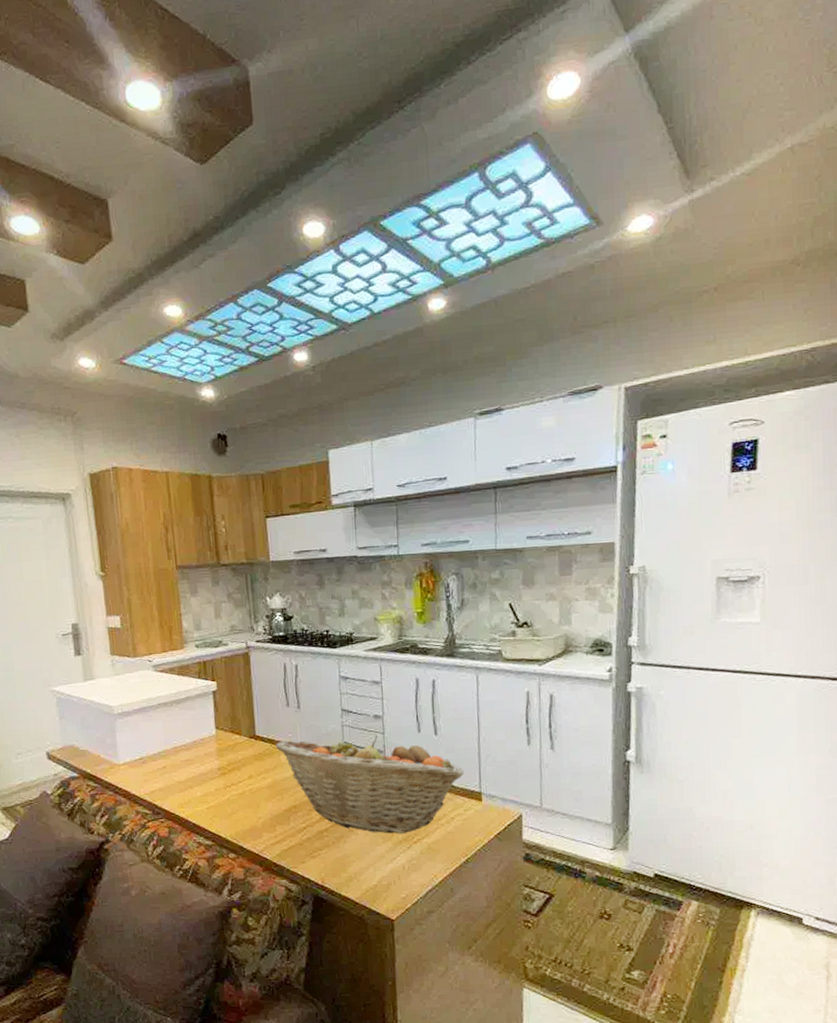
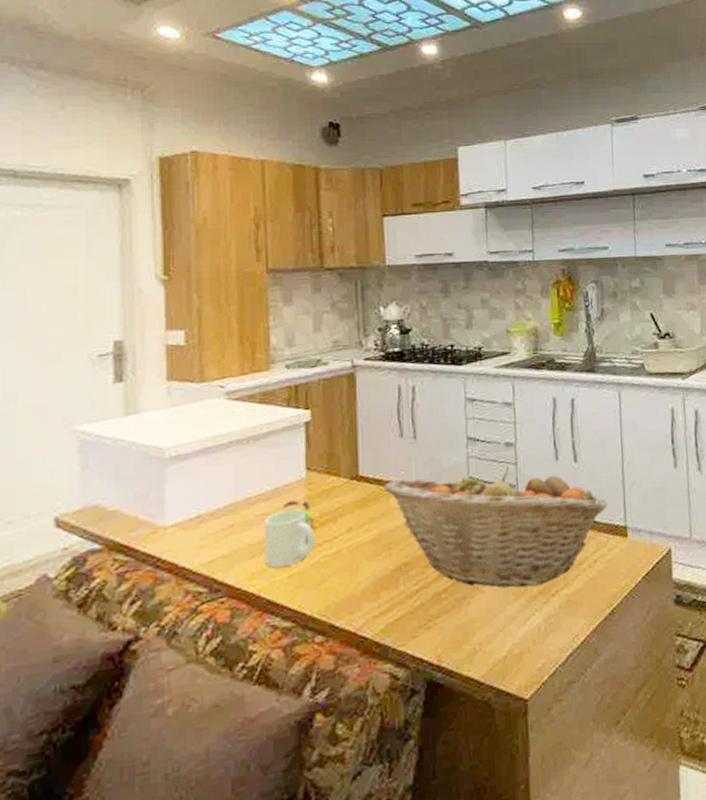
mug: none [187,751,225,801] -> present [263,500,315,568]

